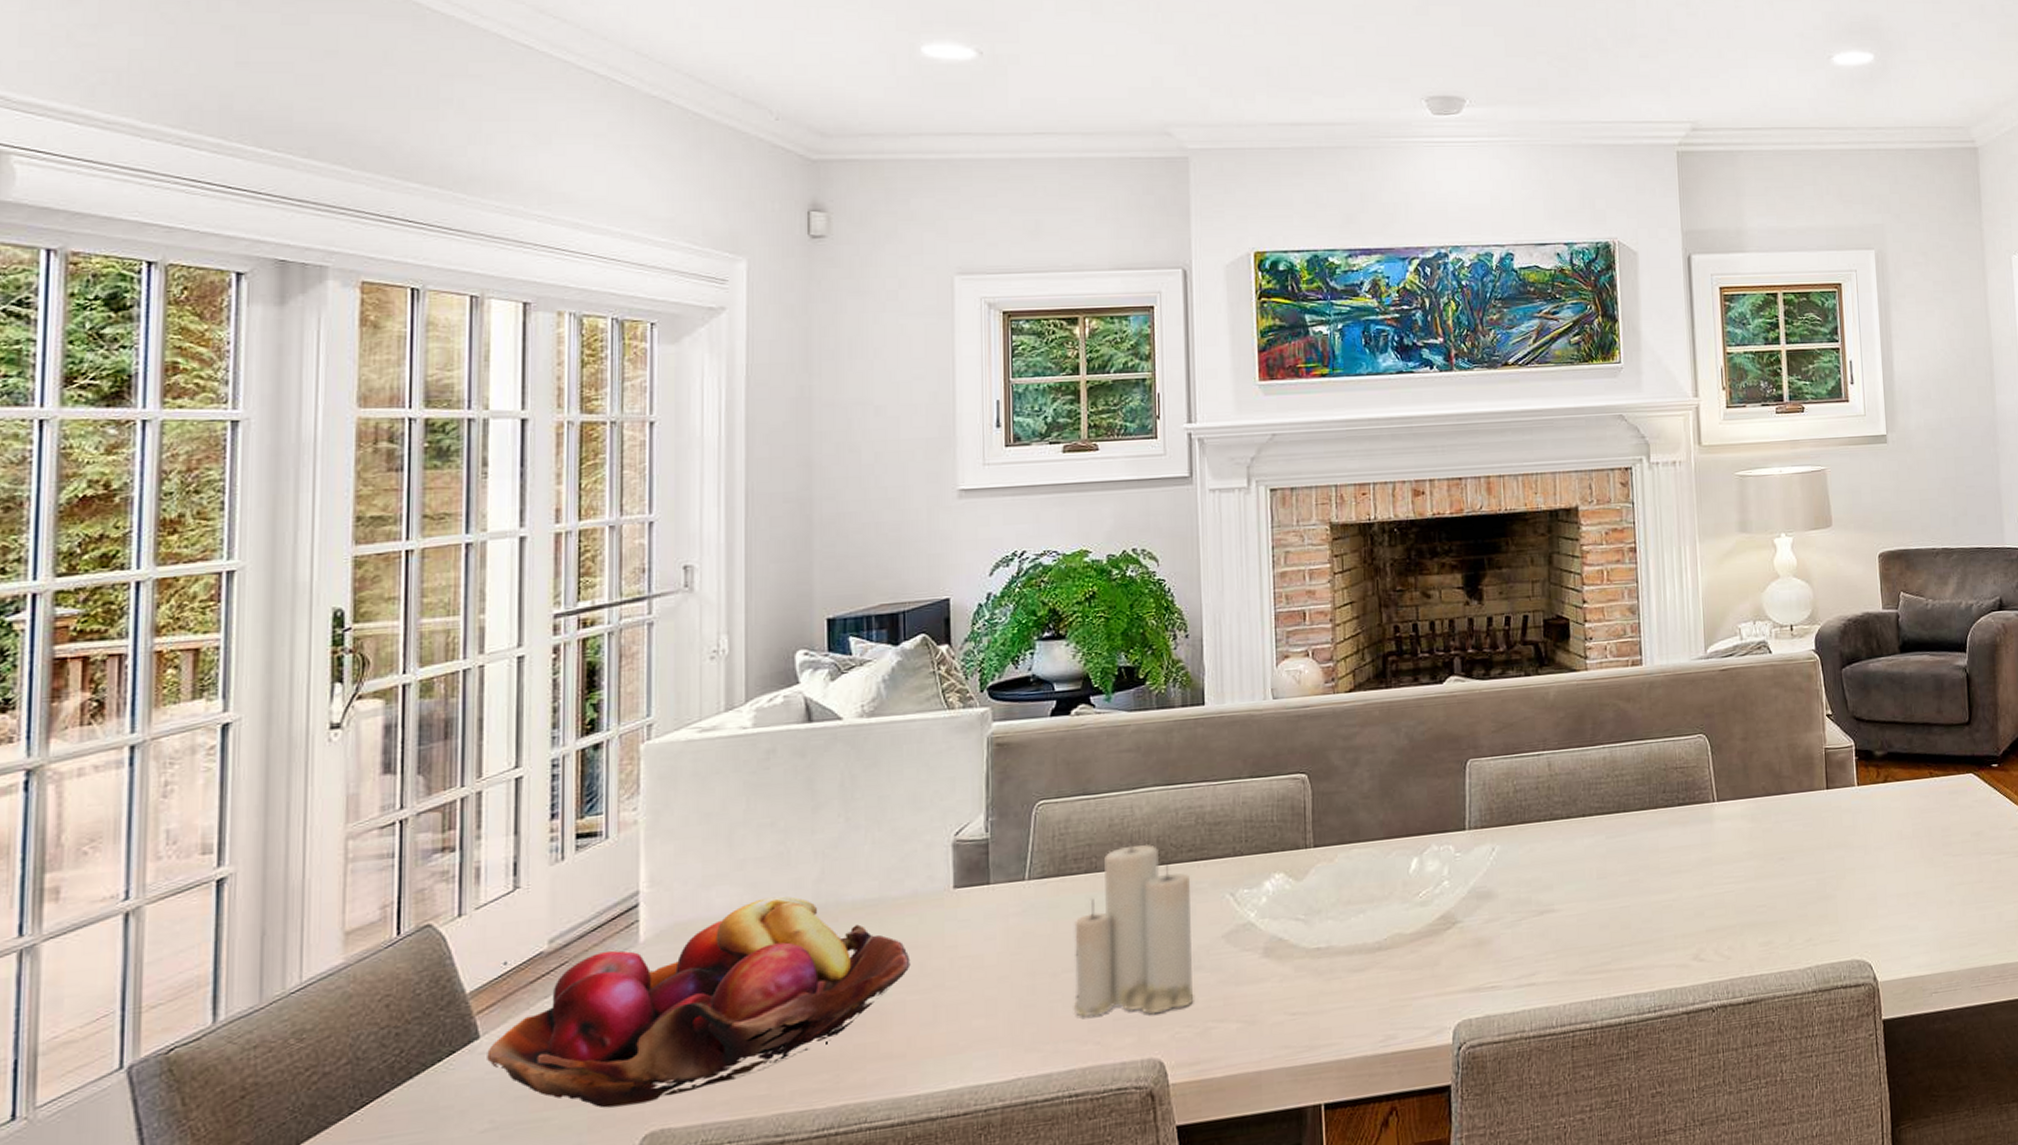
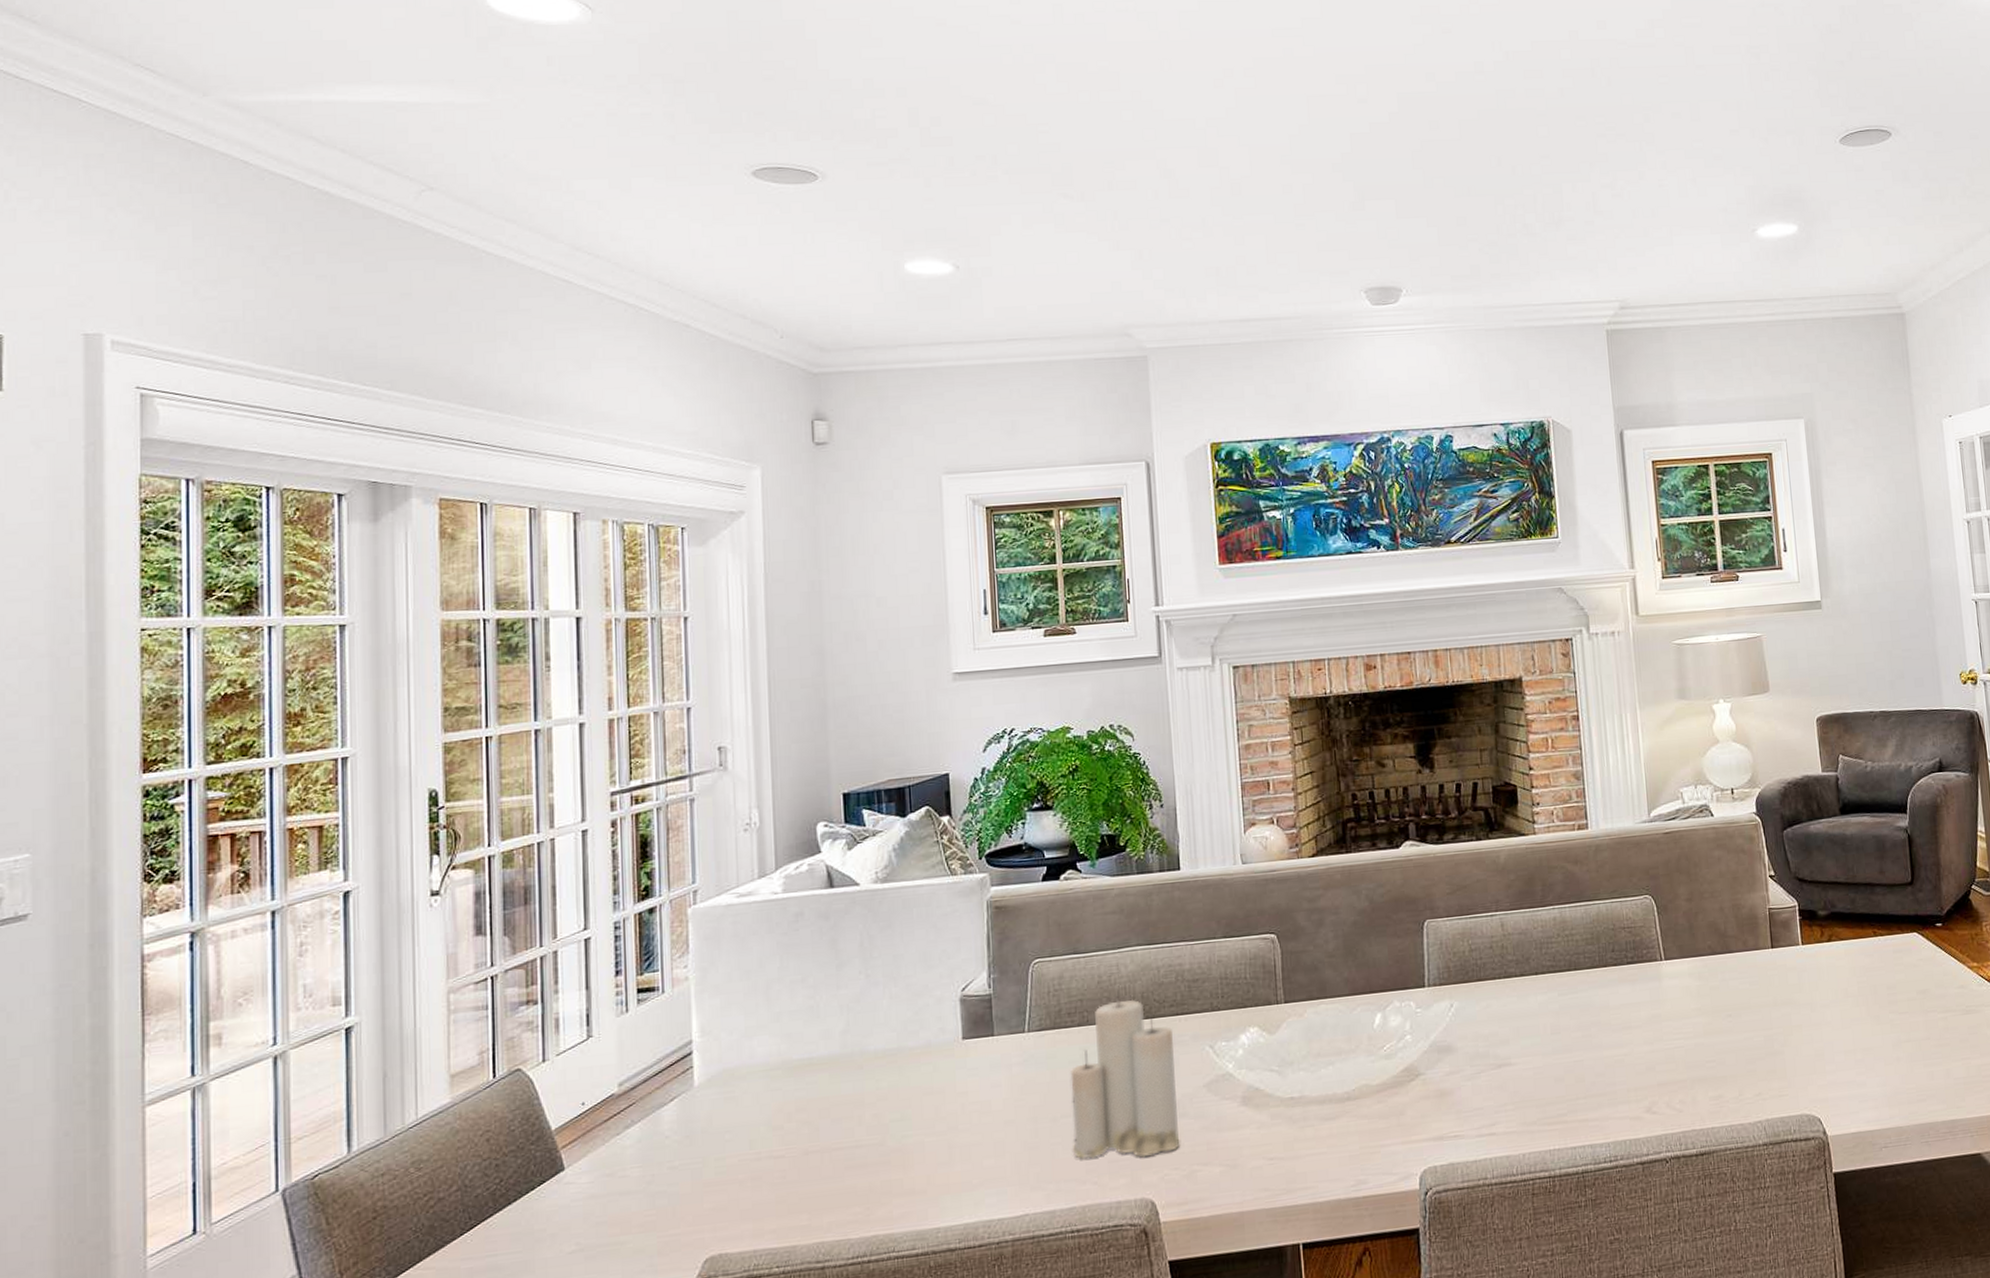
fruit basket: present [487,896,911,1108] -> none [571,1046,927,1234]

